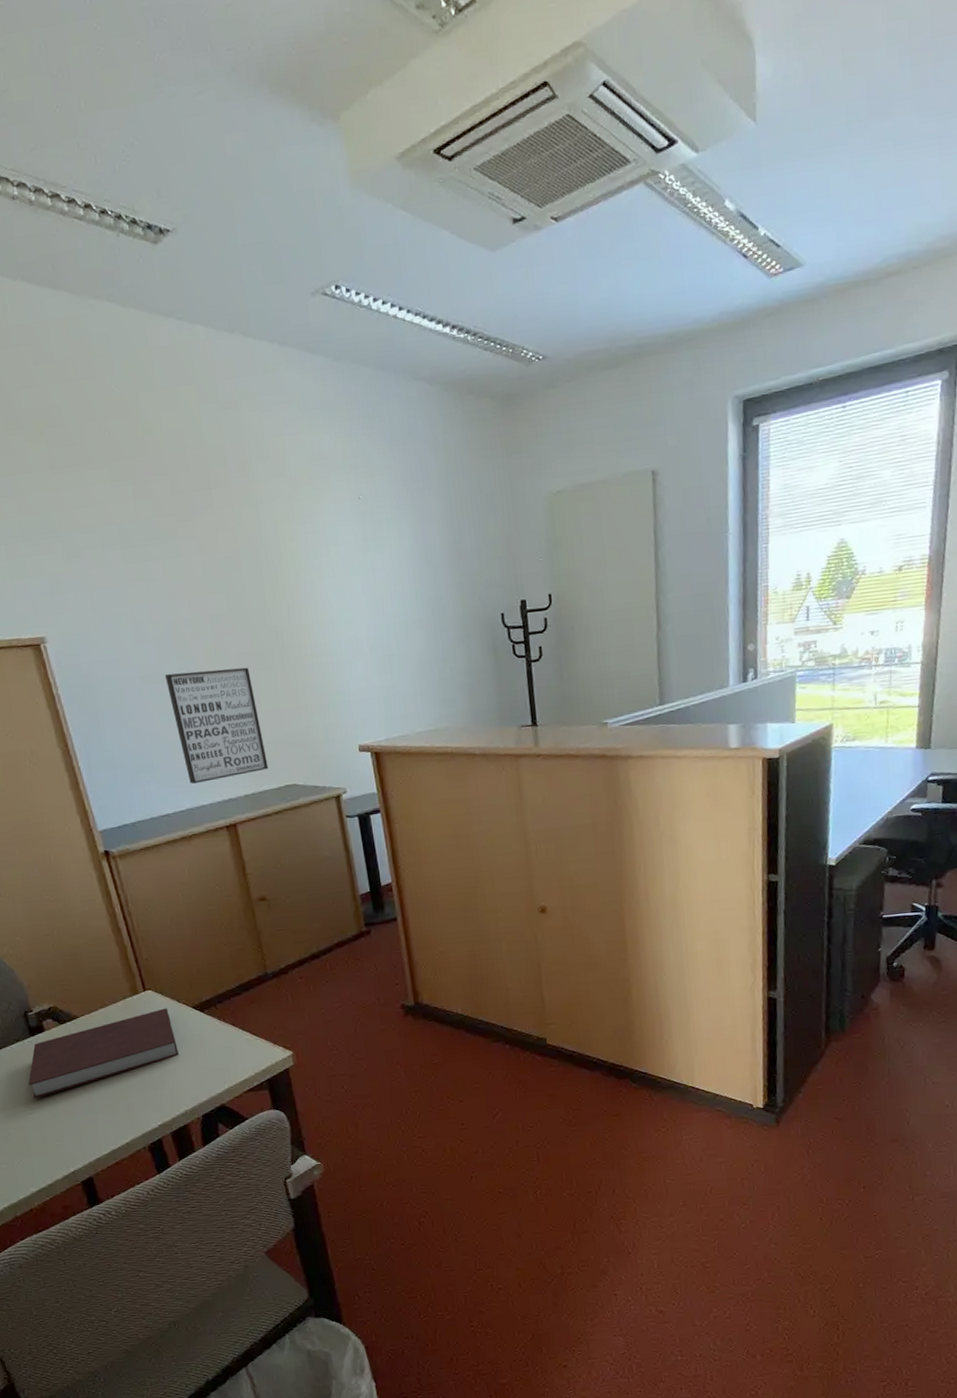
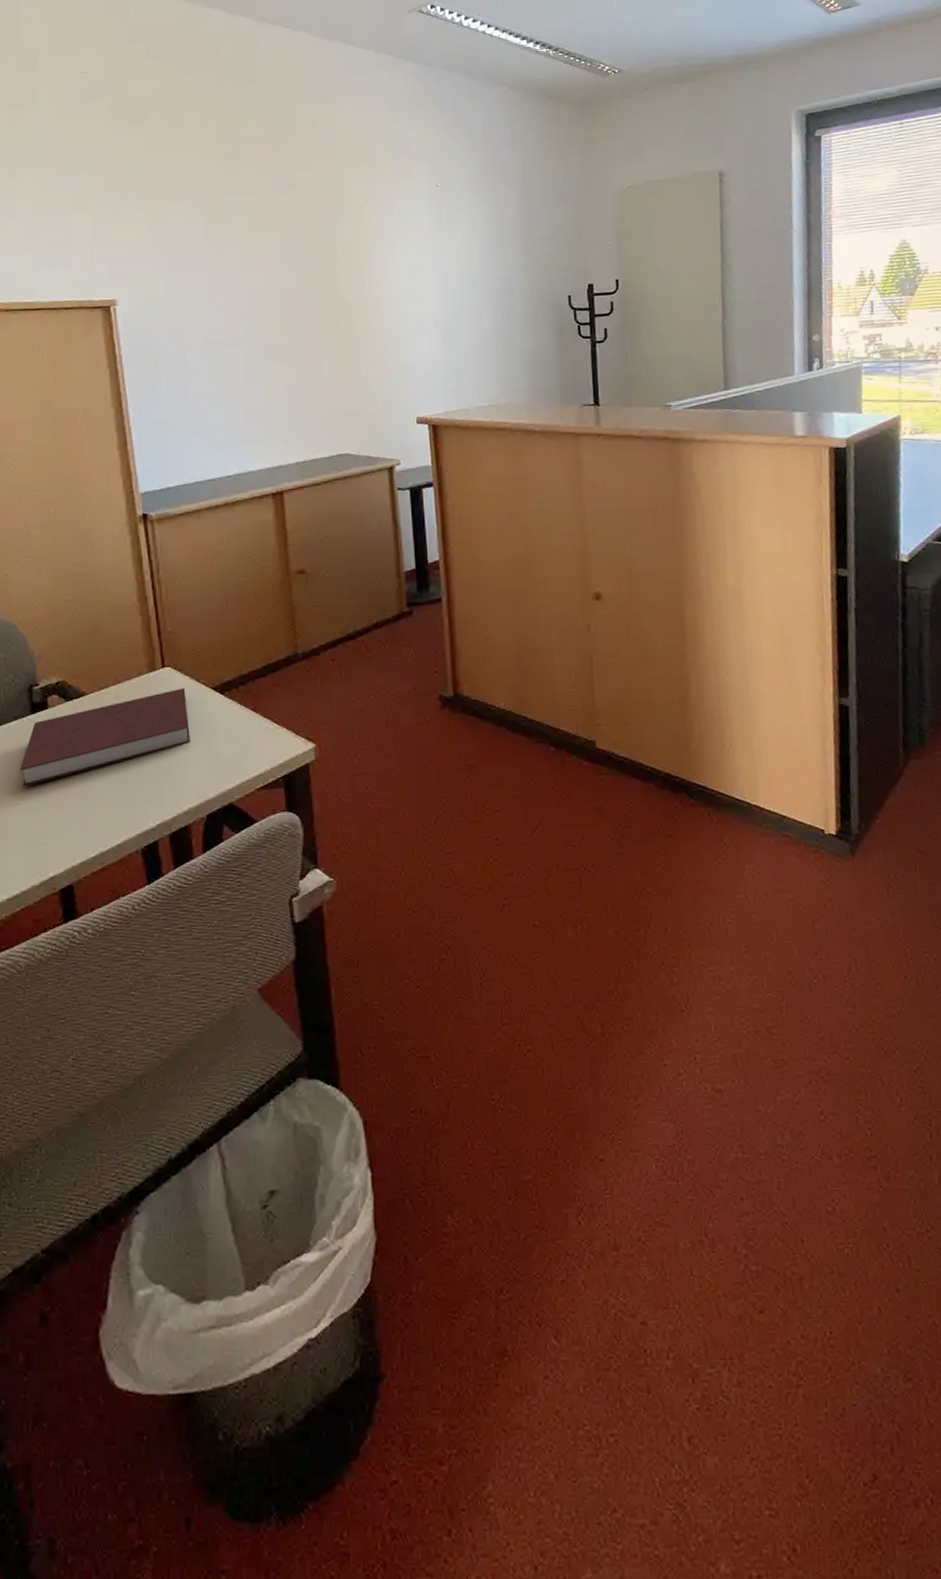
wall art: present [164,667,269,785] -> none [229,336,323,450]

